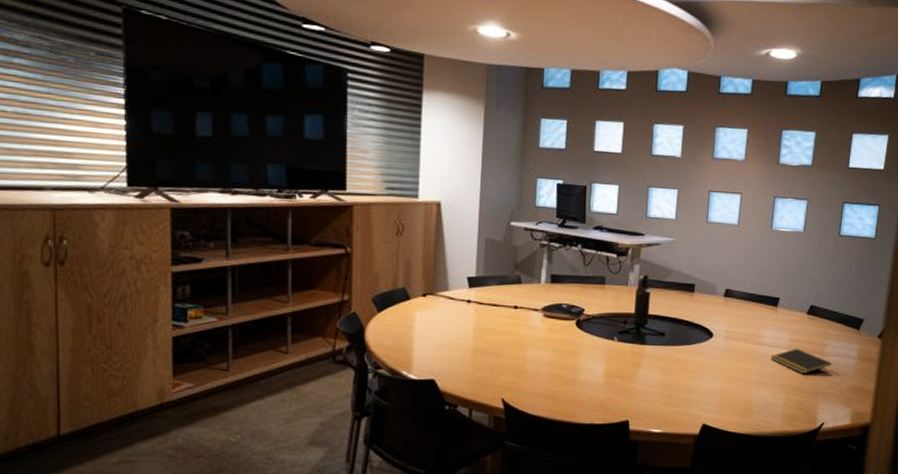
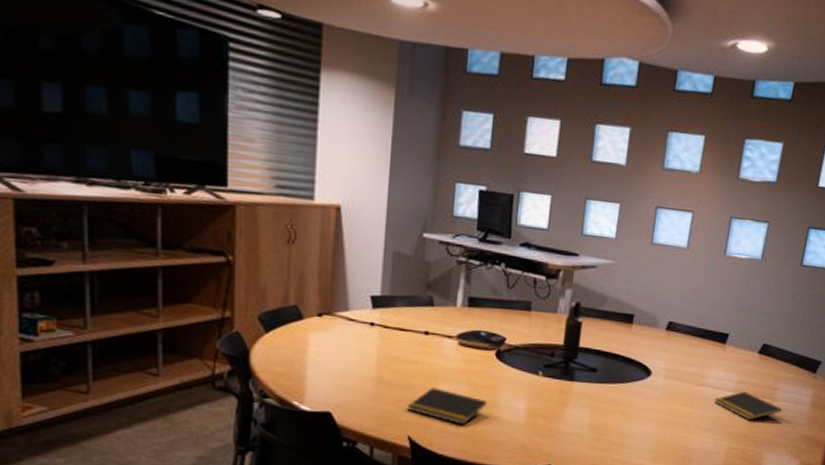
notepad: none [501,355,570,387] -> present [407,387,487,425]

